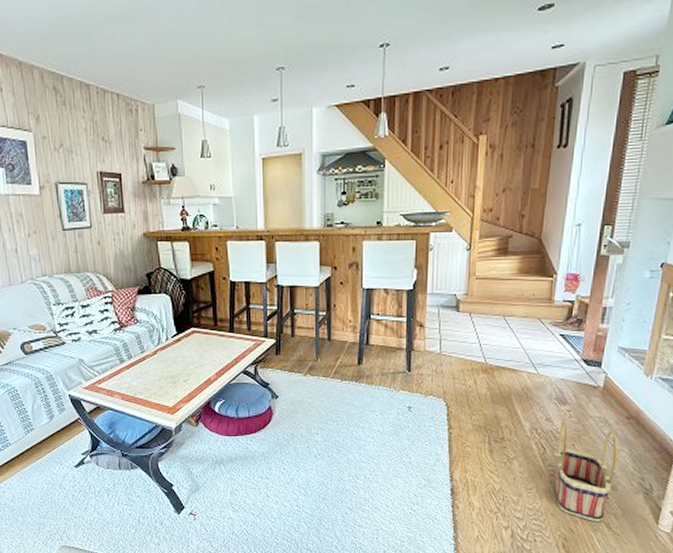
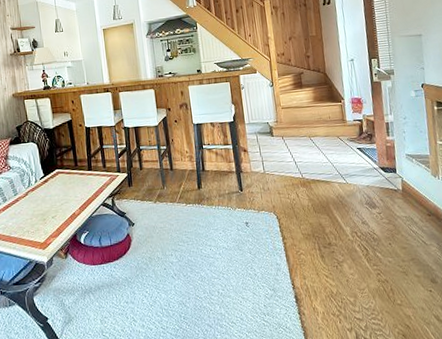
basket: present [554,420,618,522] -> none [375,221,433,316]

